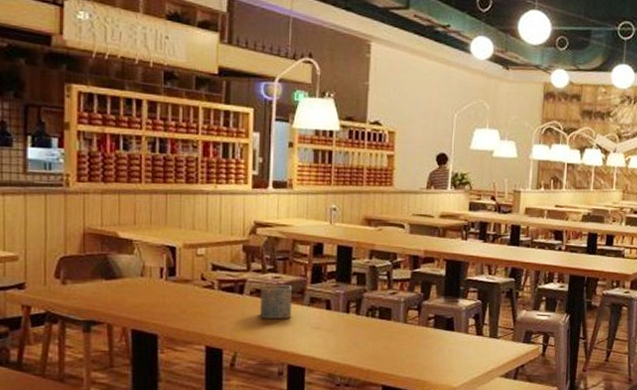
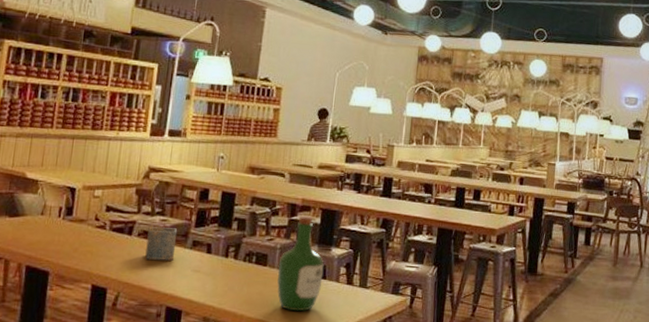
wine bottle: none [403,267,452,363] -> present [277,215,324,311]

